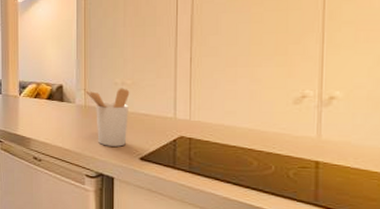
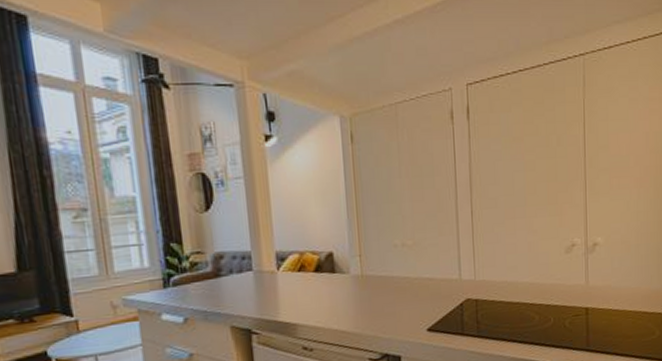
utensil holder: present [84,88,130,147] -> none [359,250,412,321]

